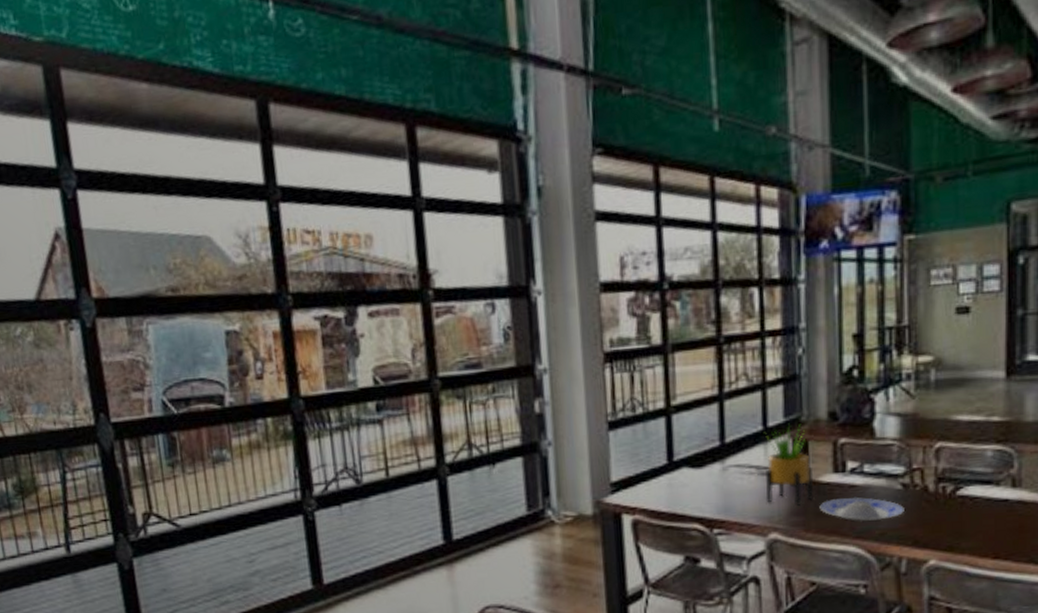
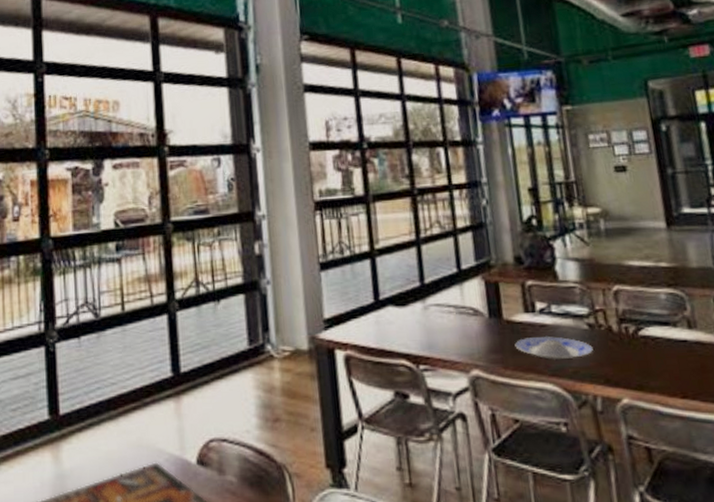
potted plant: present [764,425,815,506] -> none [458,268,509,344]

